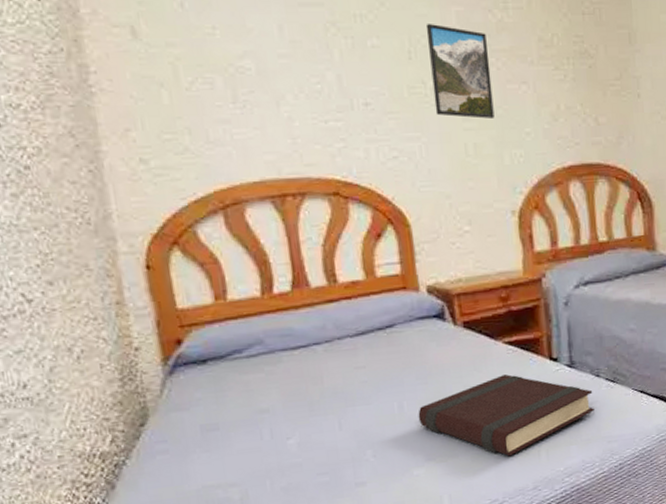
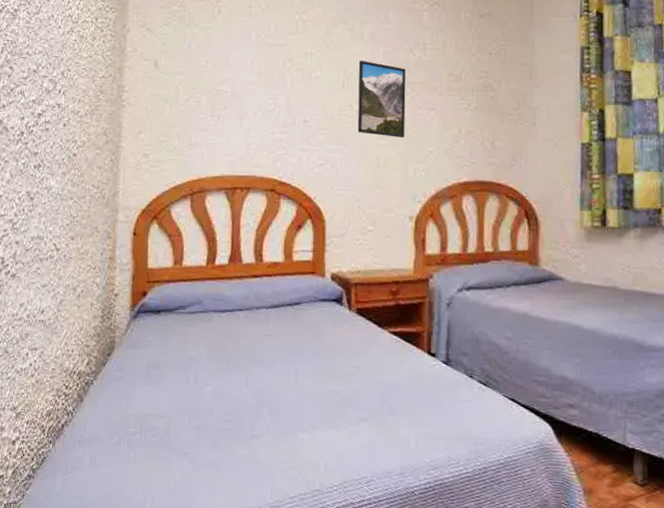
book: present [418,374,594,457] -> none [309,361,465,439]

